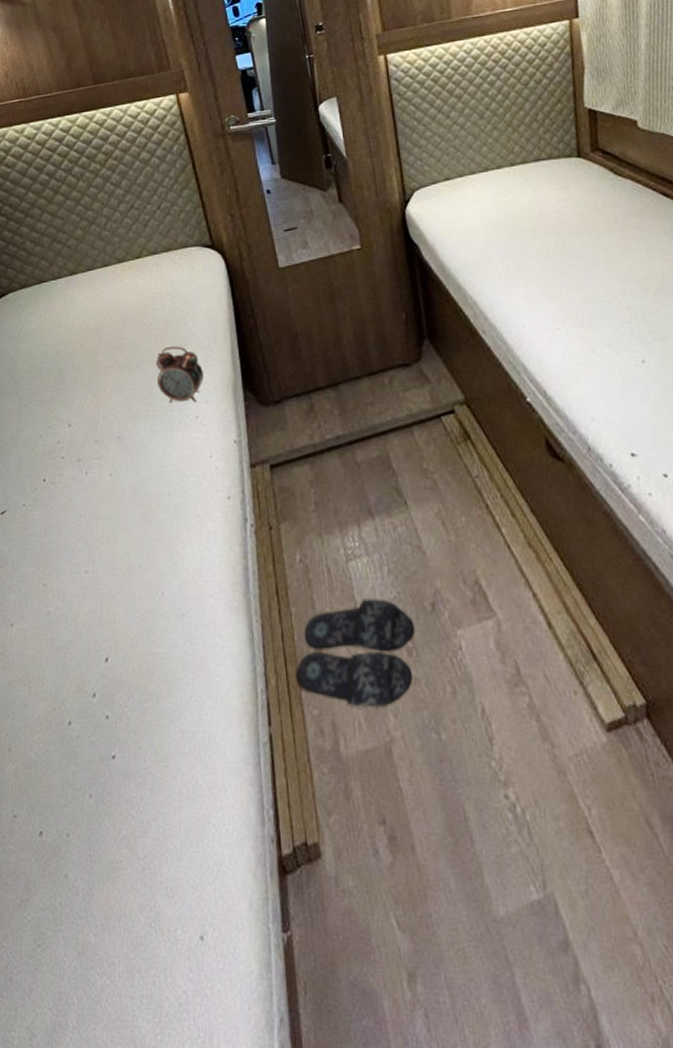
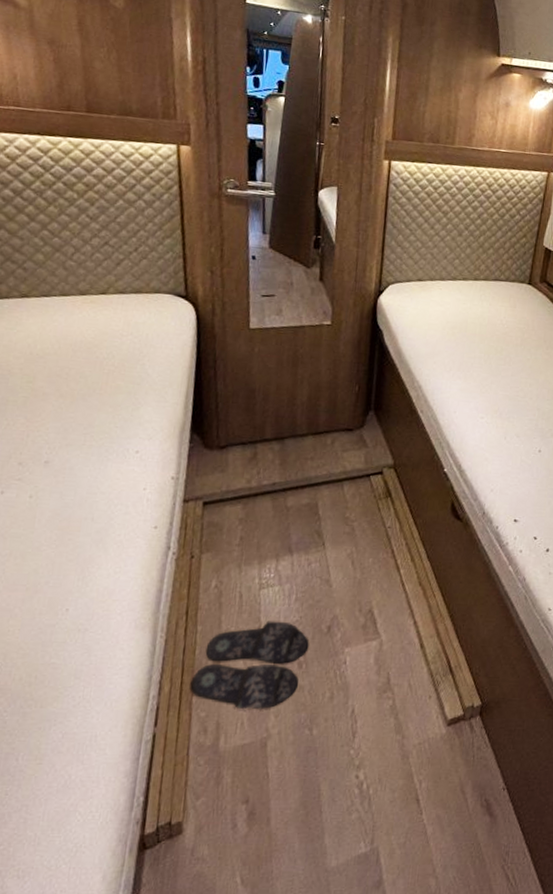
alarm clock: present [155,345,204,403] -> none [100,383,153,439]

